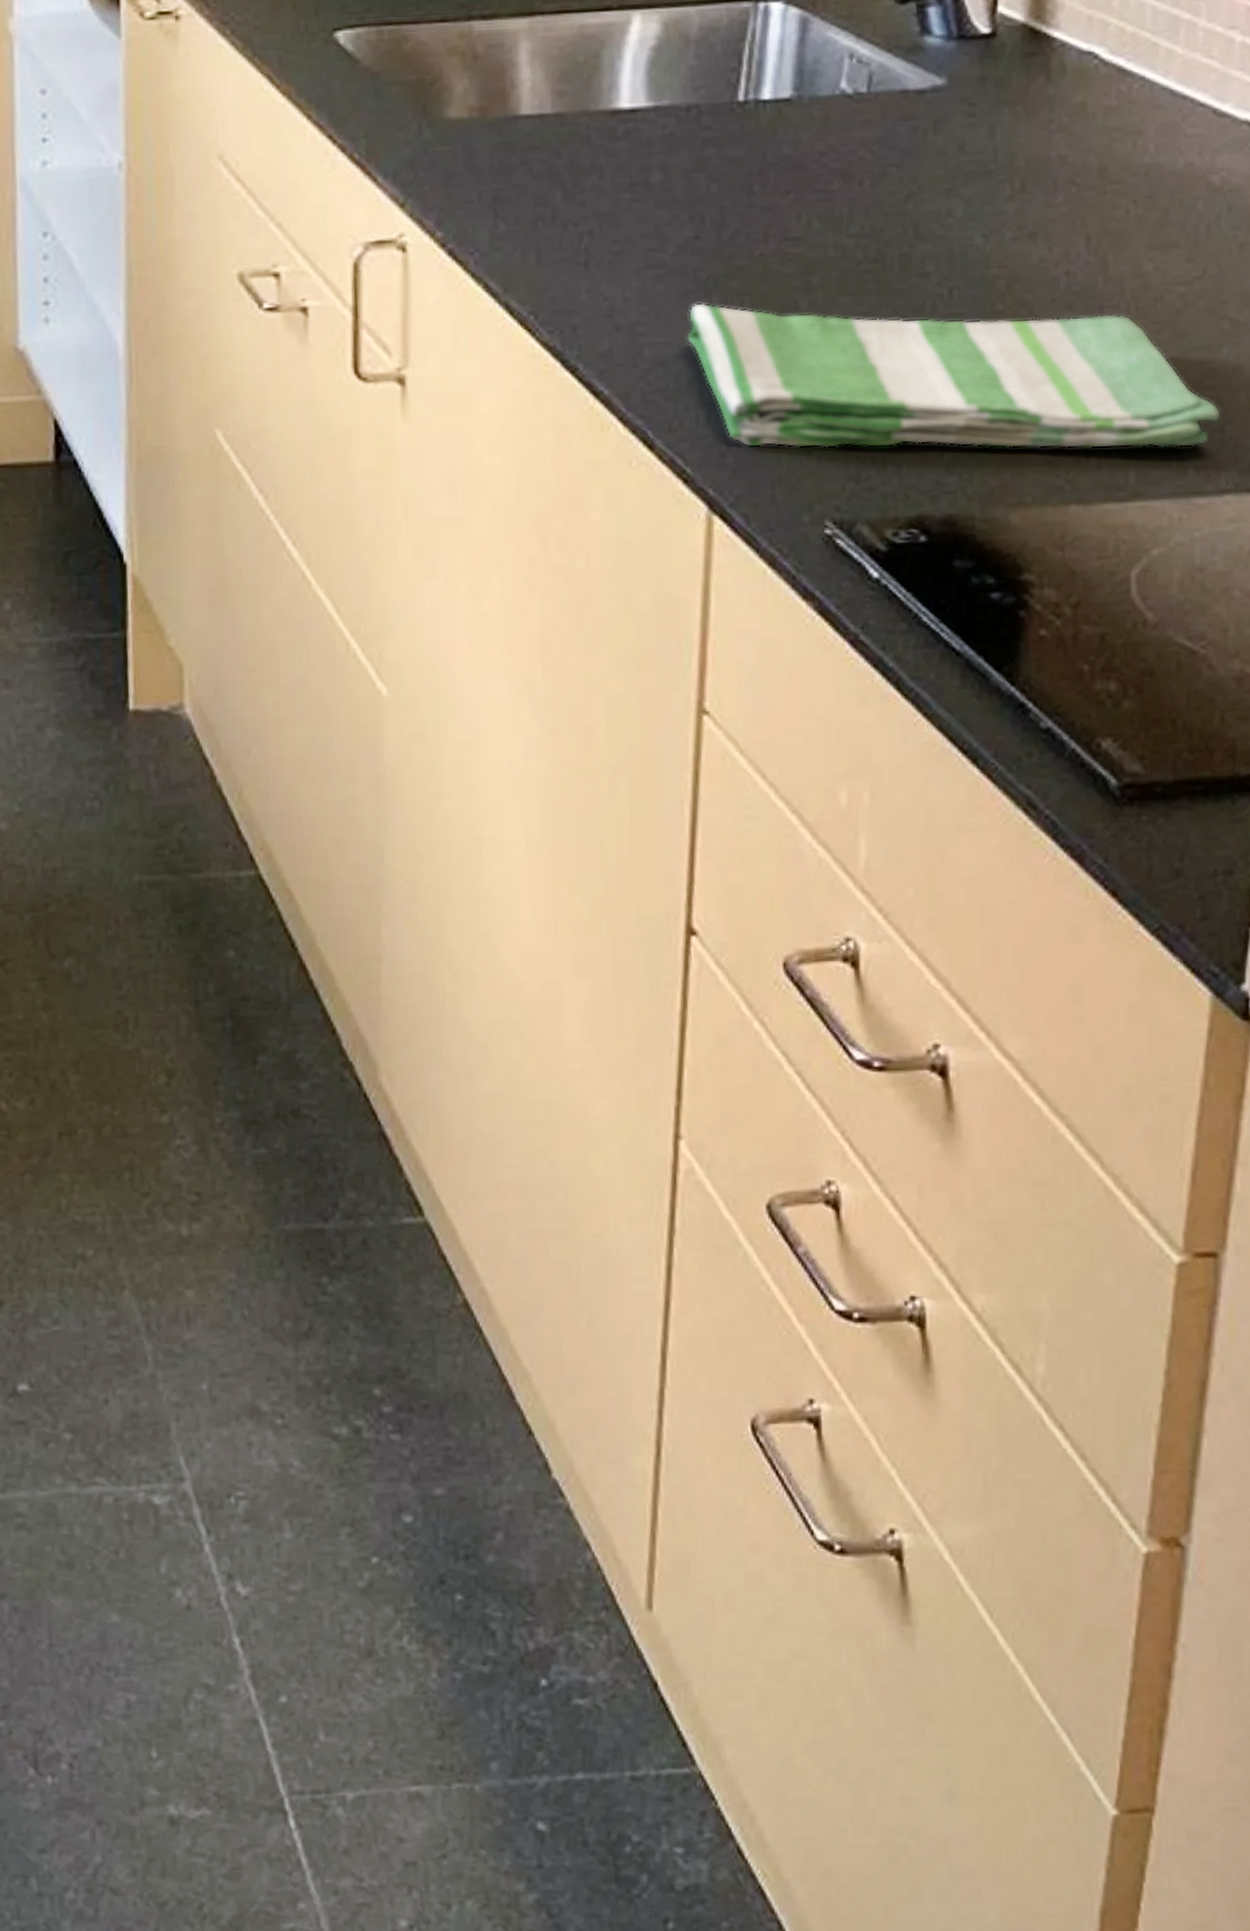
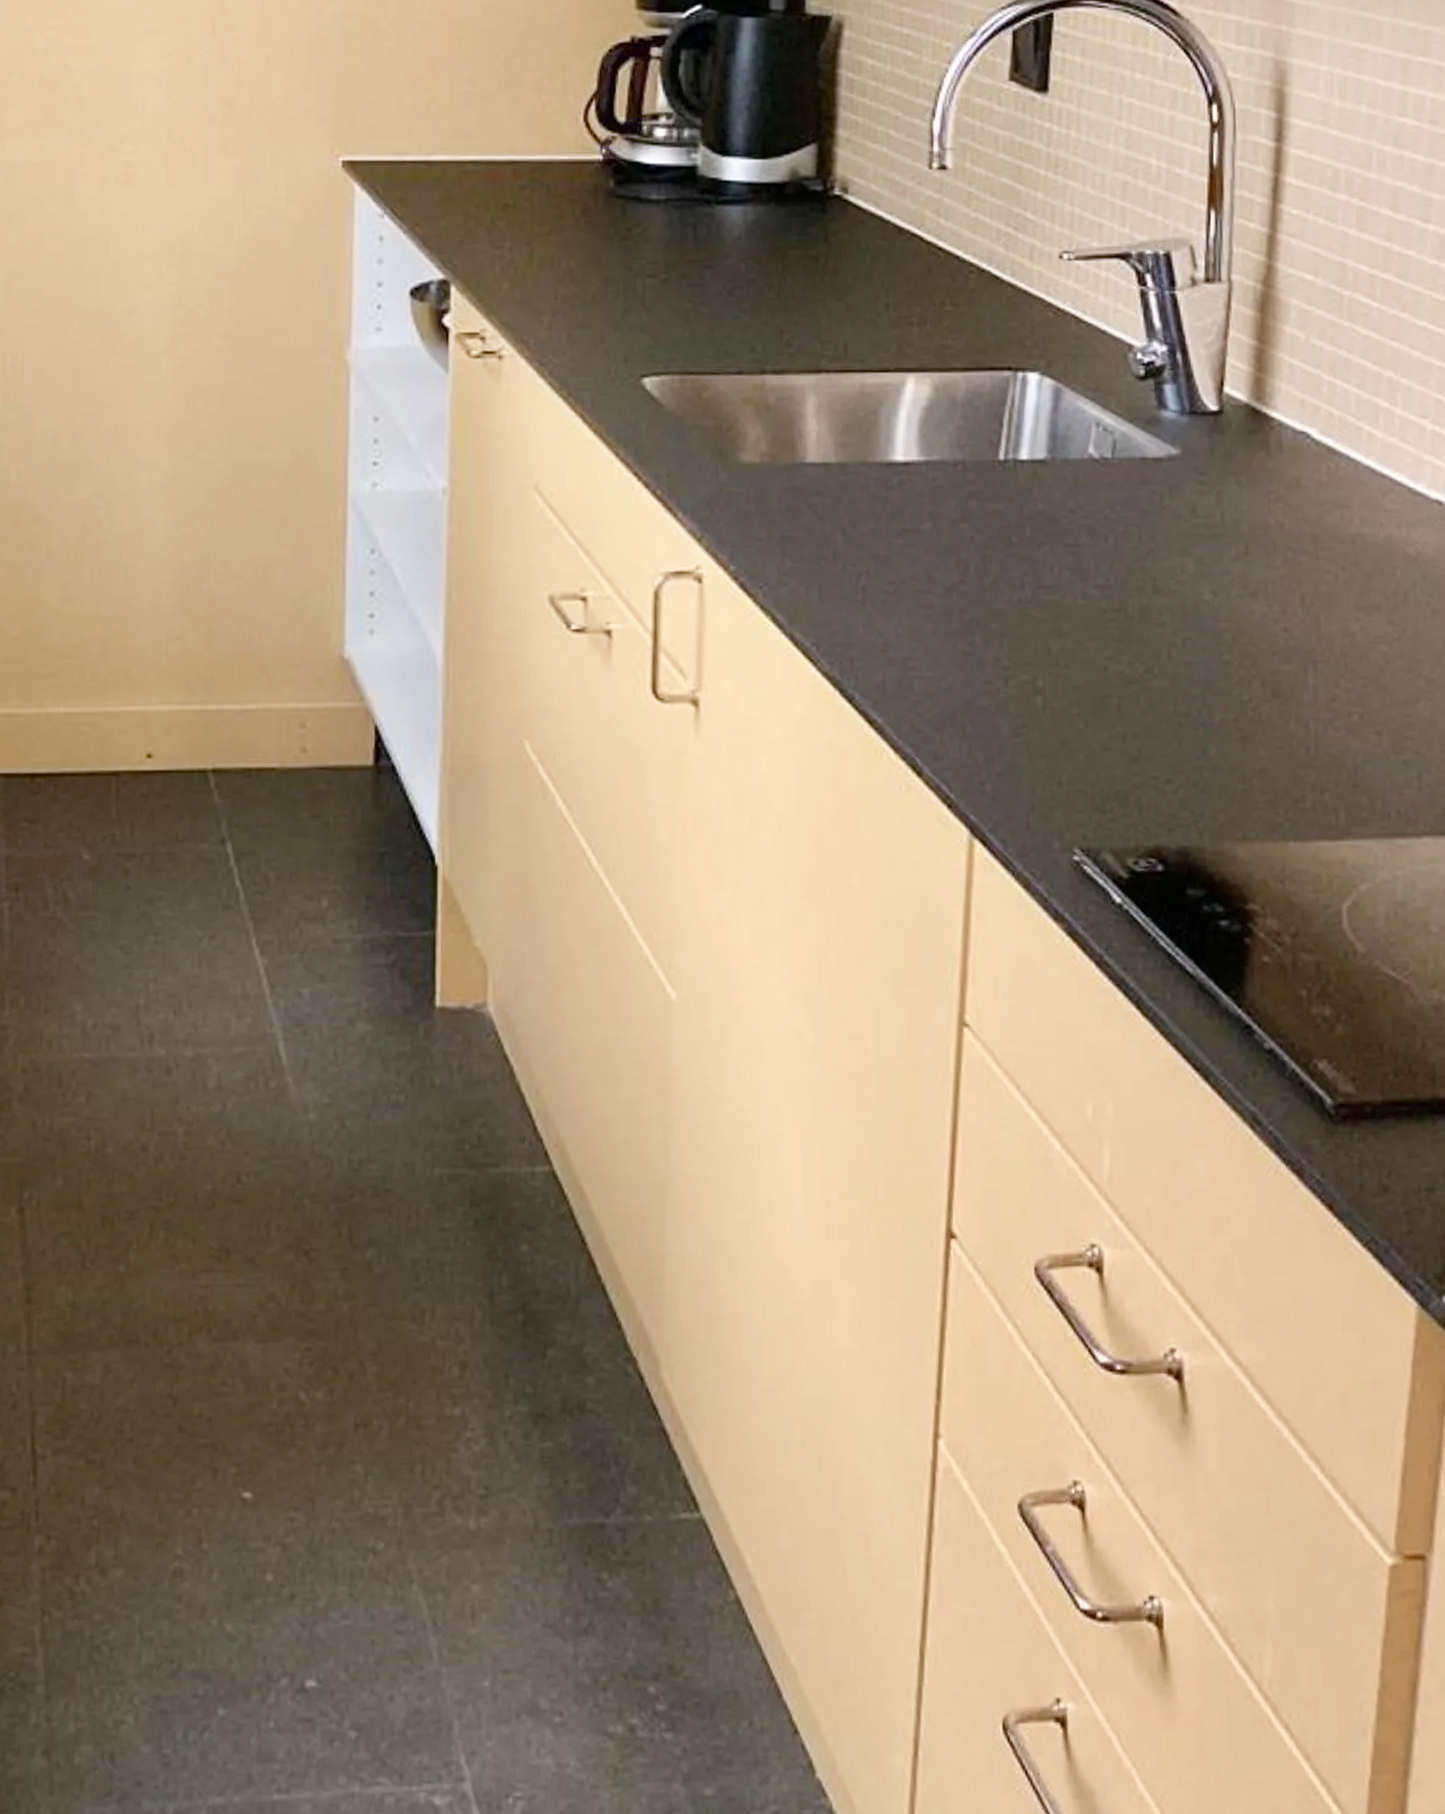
dish towel: present [687,303,1221,449] -> none [952,642,1419,792]

